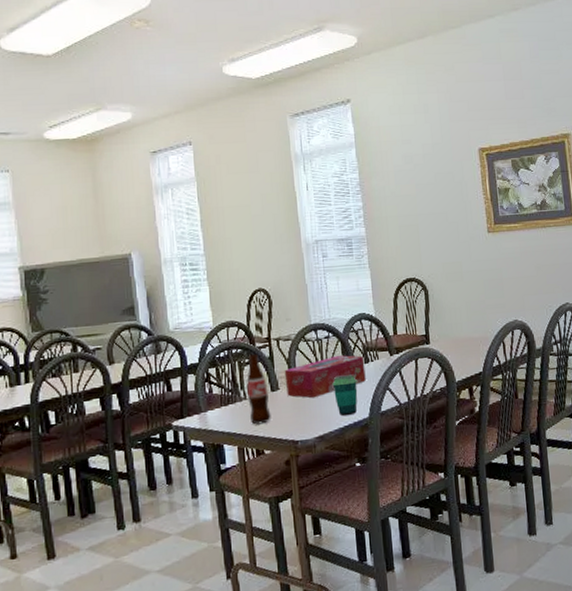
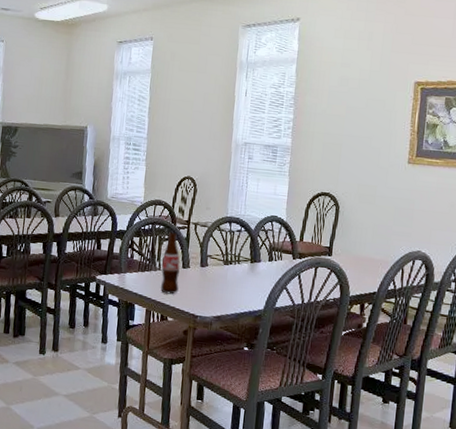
tissue box: present [284,355,366,398] -> none [195,249,269,282]
cup: present [332,374,358,416] -> none [236,267,259,304]

